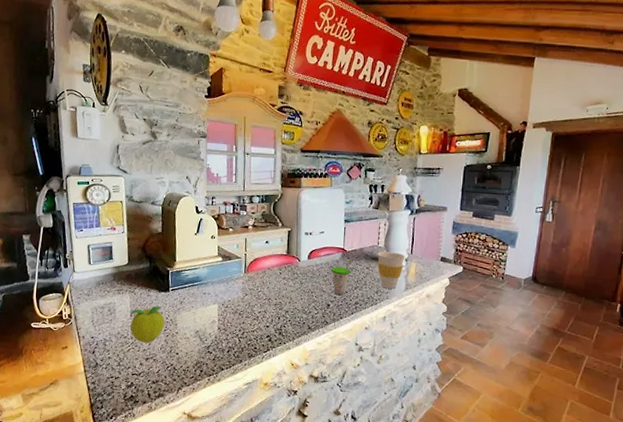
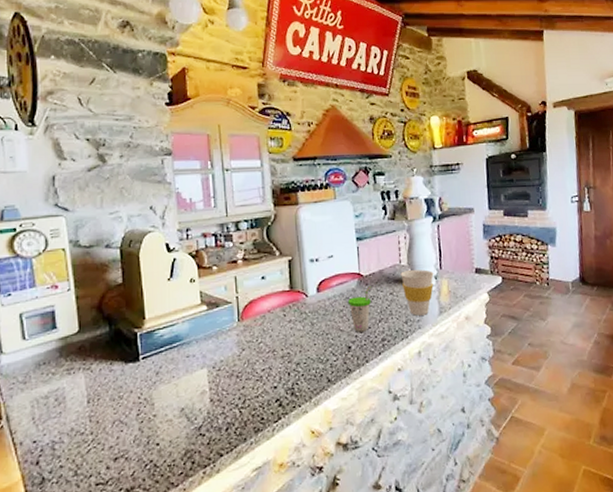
fruit: present [130,306,165,343] -> none [87,382,137,438]

